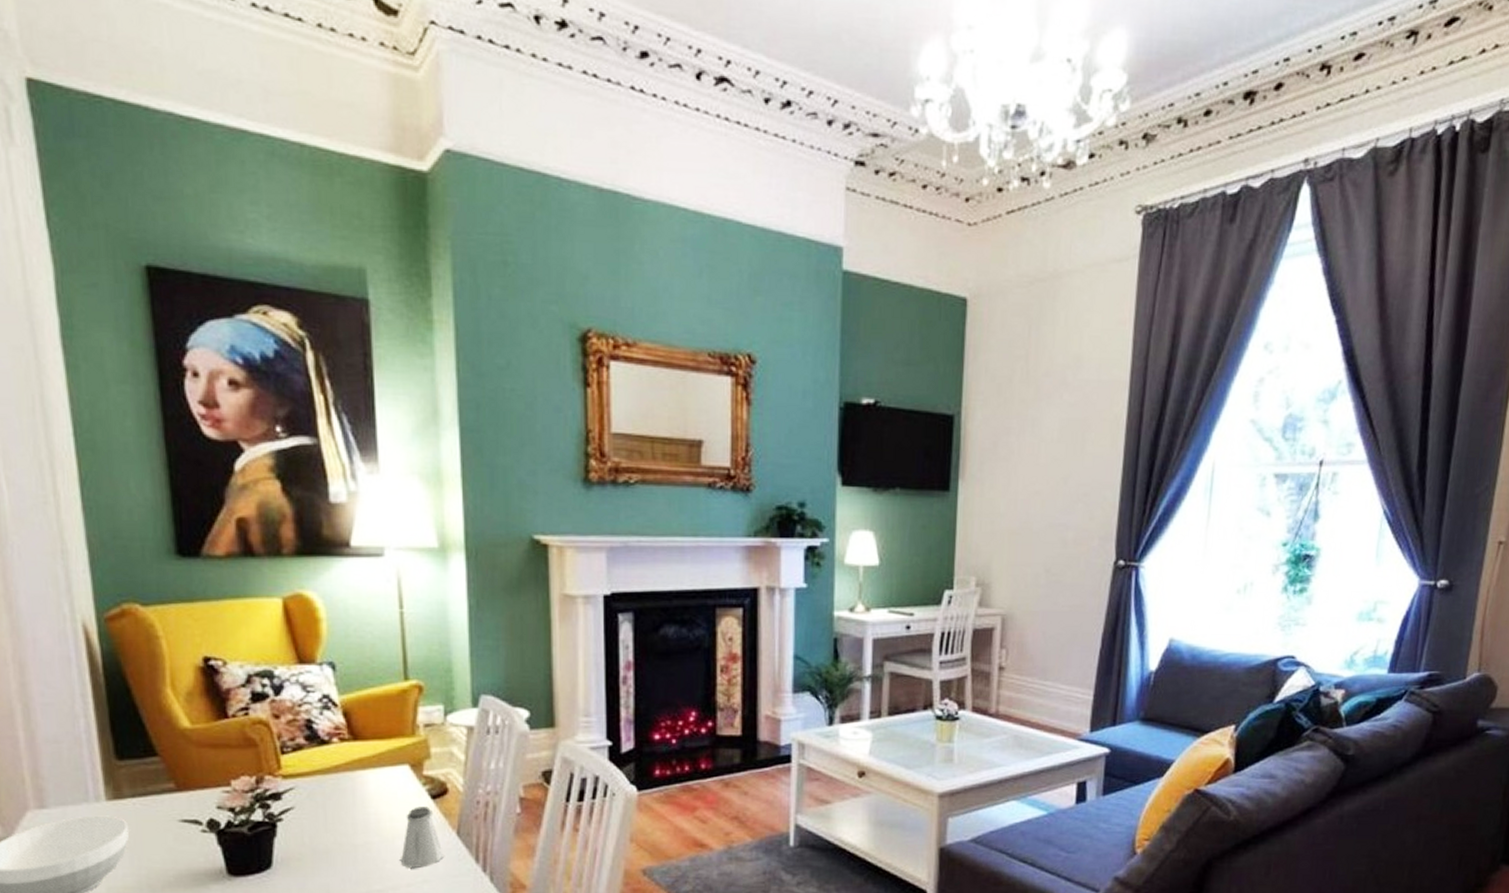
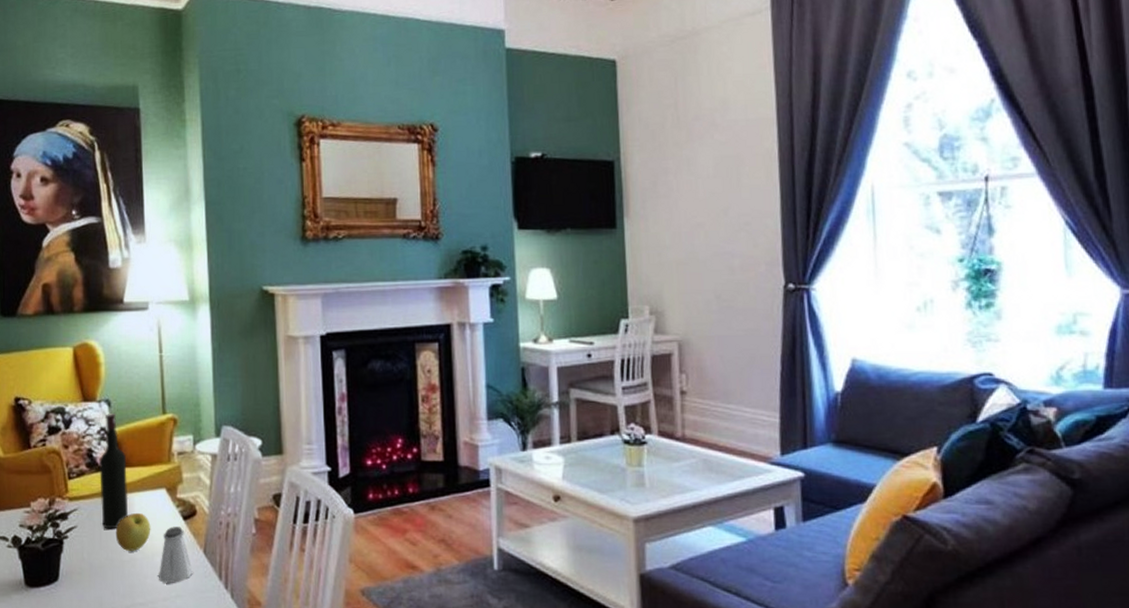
wine bottle: none [320,677,362,810] -> present [98,412,129,529]
apple: none [345,791,391,834] -> present [115,512,151,551]

